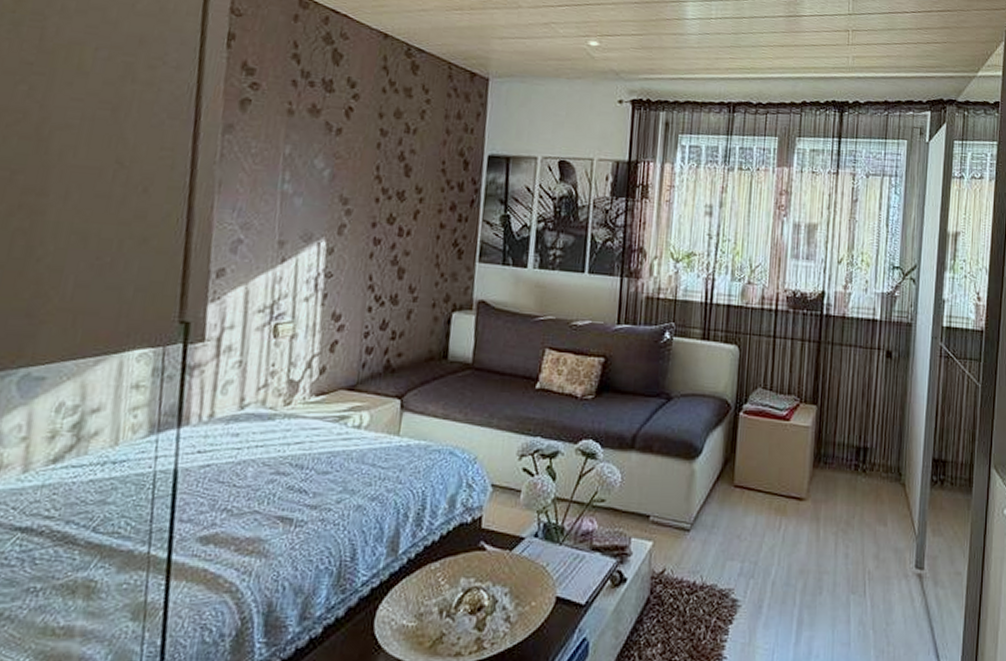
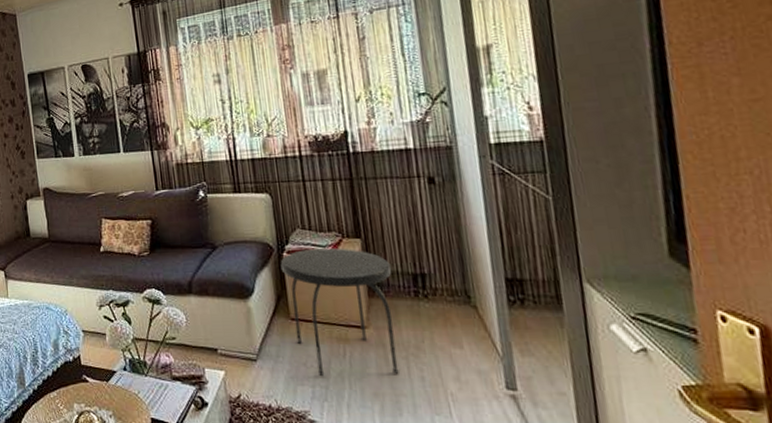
side table: none [734,411,838,551] -> present [280,248,399,377]

